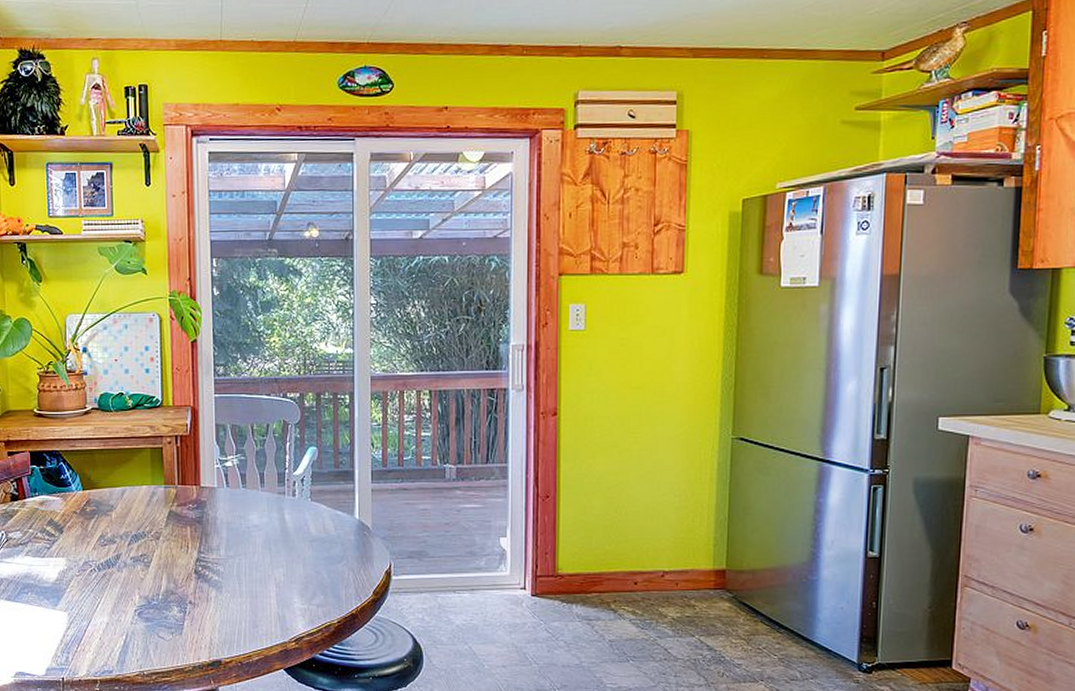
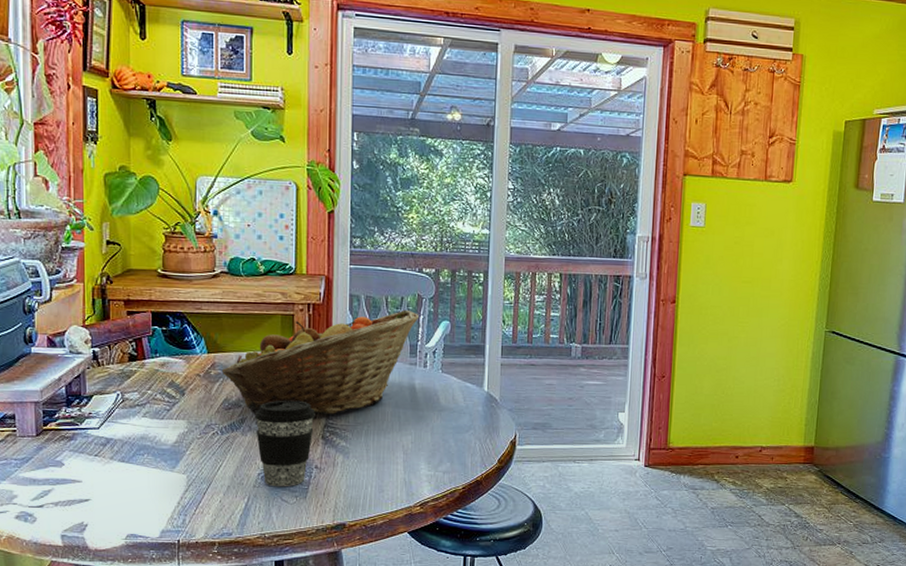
fruit basket: none [96,437,286,549] -> present [221,309,420,415]
coffee cup: none [129,534,187,624] -> present [254,400,315,487]

